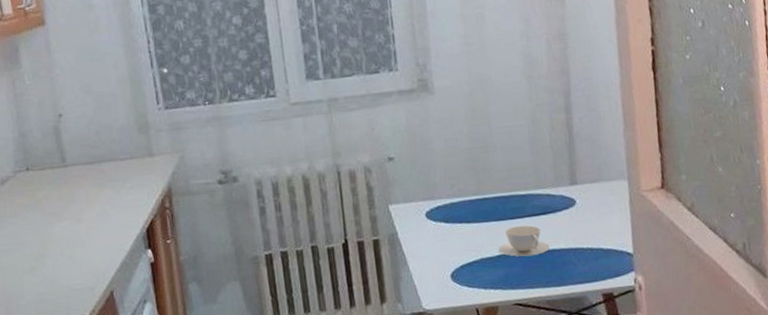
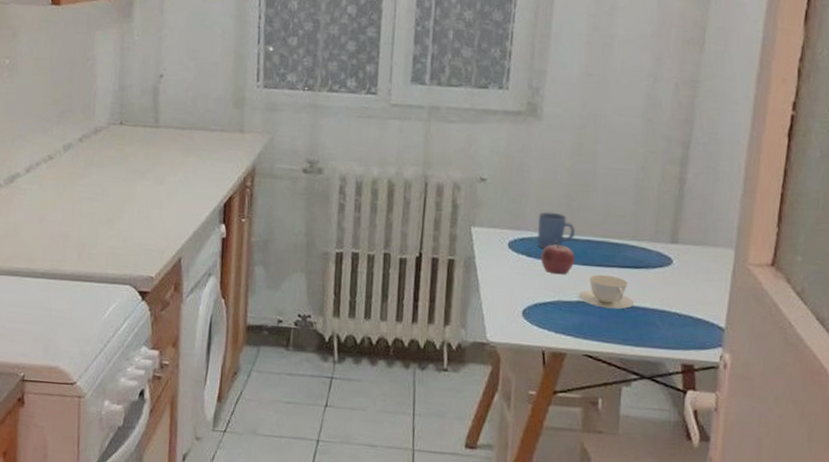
mug: none [448,176,485,213] -> present [537,211,576,249]
fruit: none [457,202,490,234] -> present [540,239,576,274]

